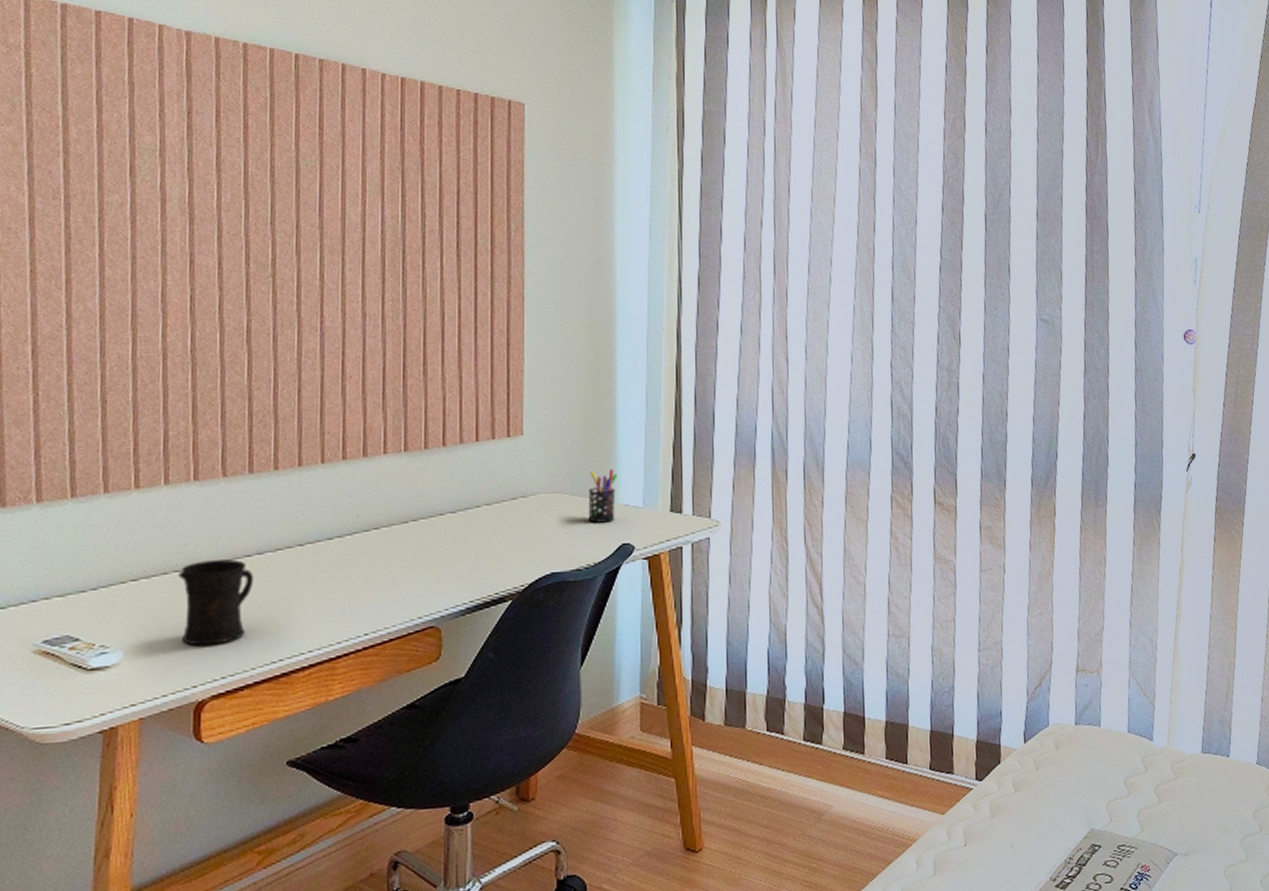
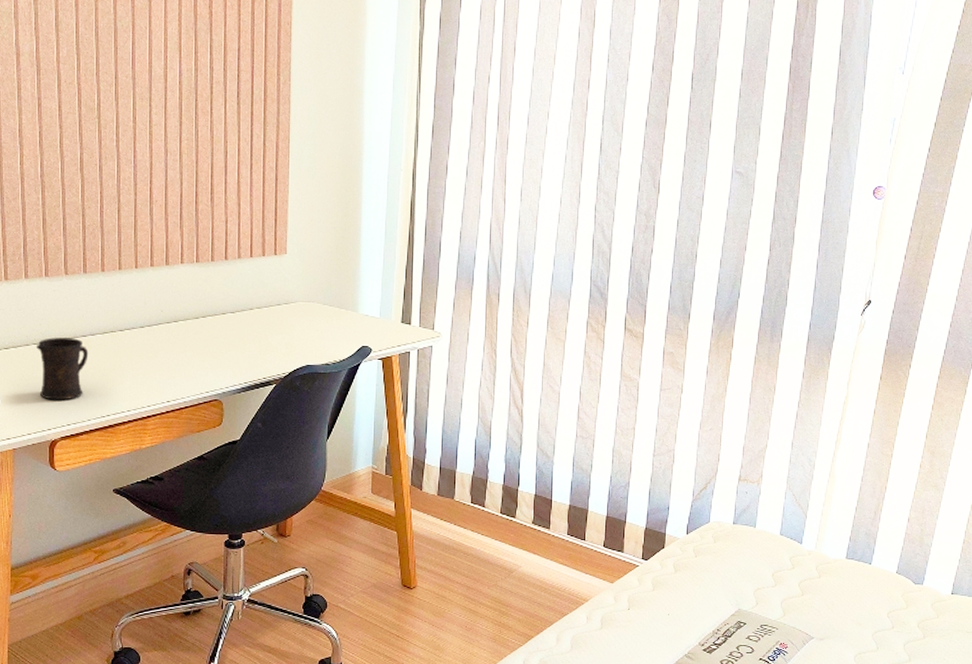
pen holder: present [588,468,617,523] -> none [336,284,360,328]

